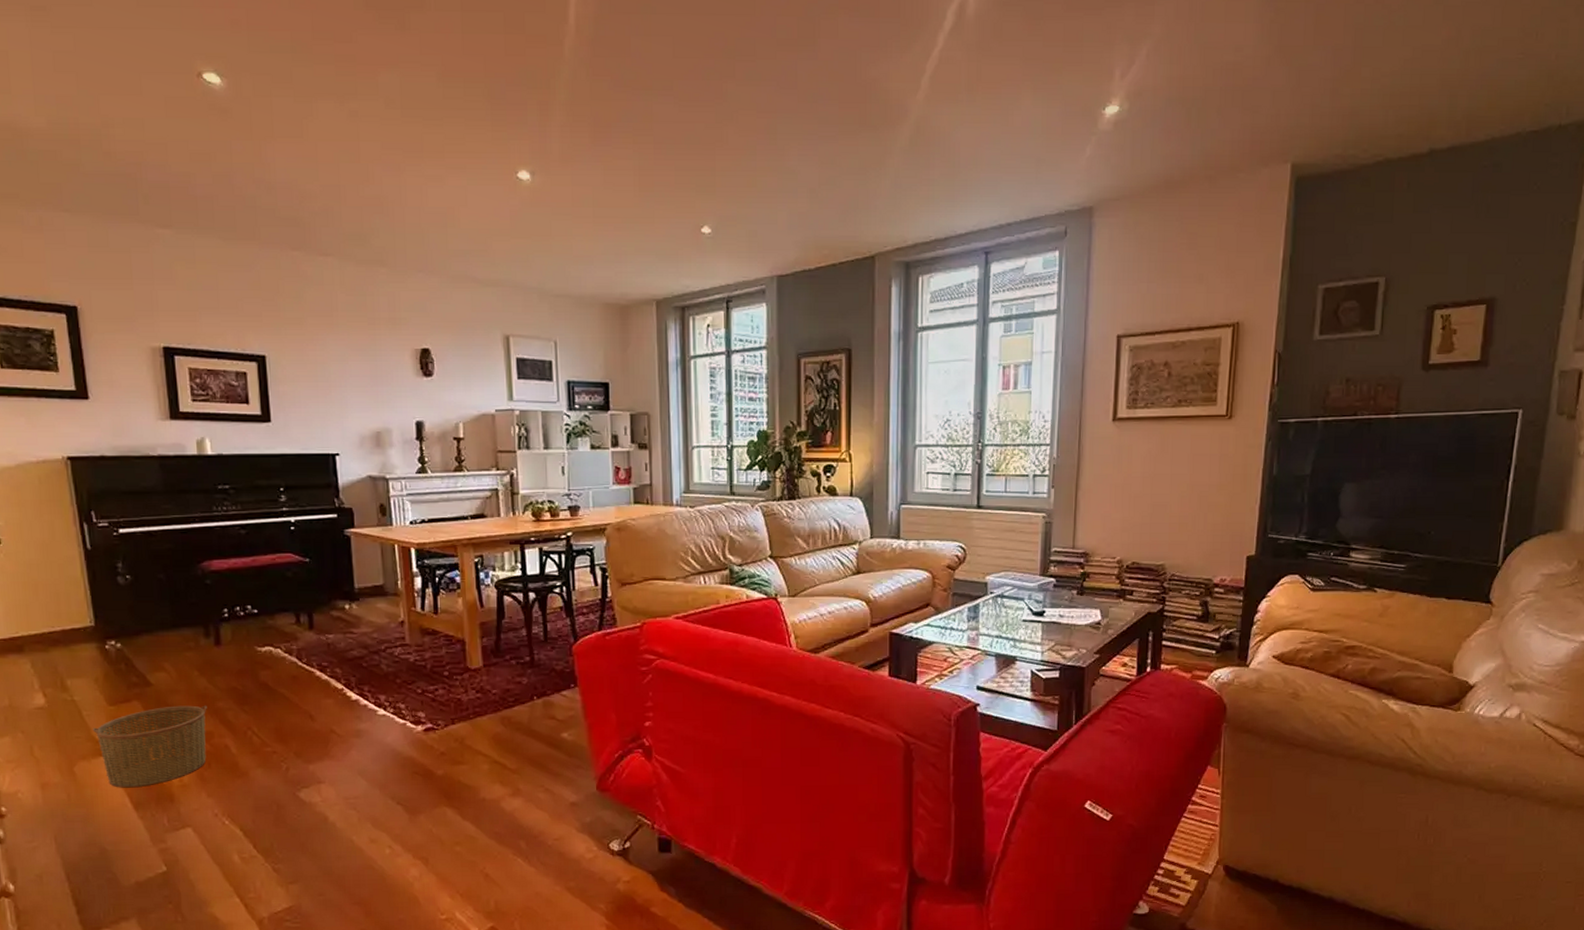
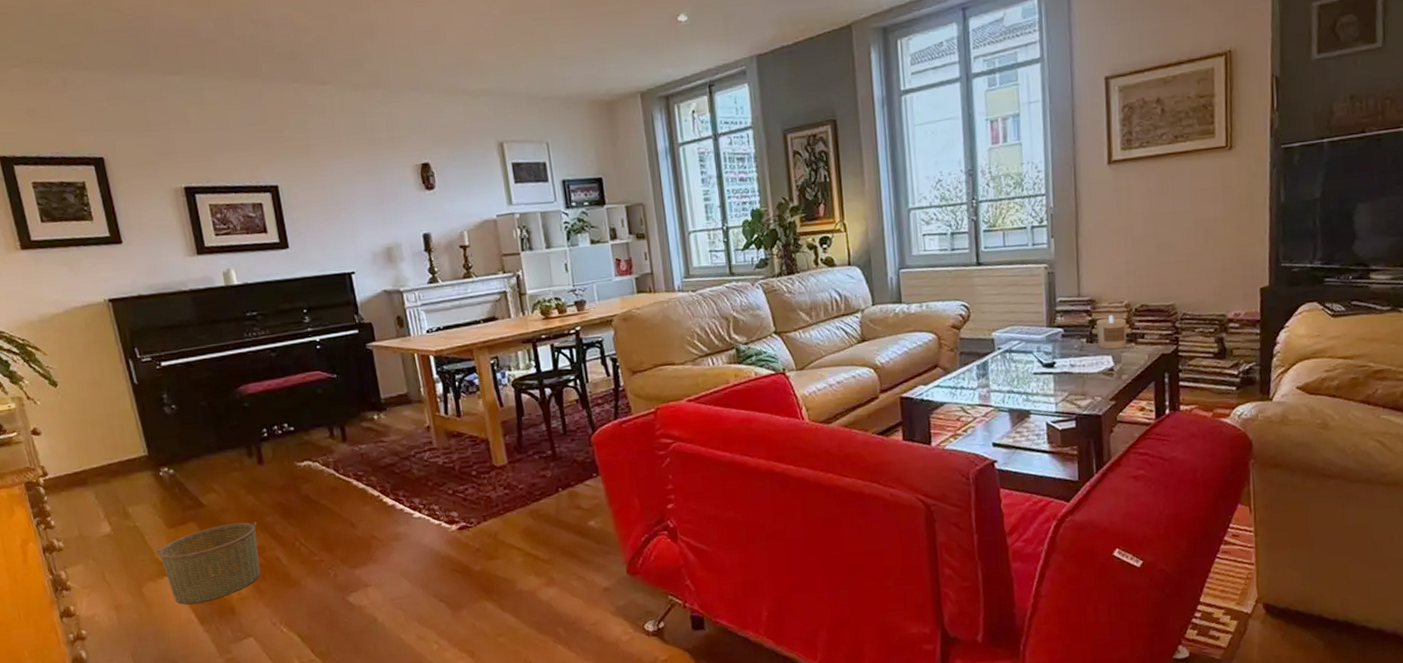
candle: none [1088,569,1117,604] -> present [1097,315,1127,350]

